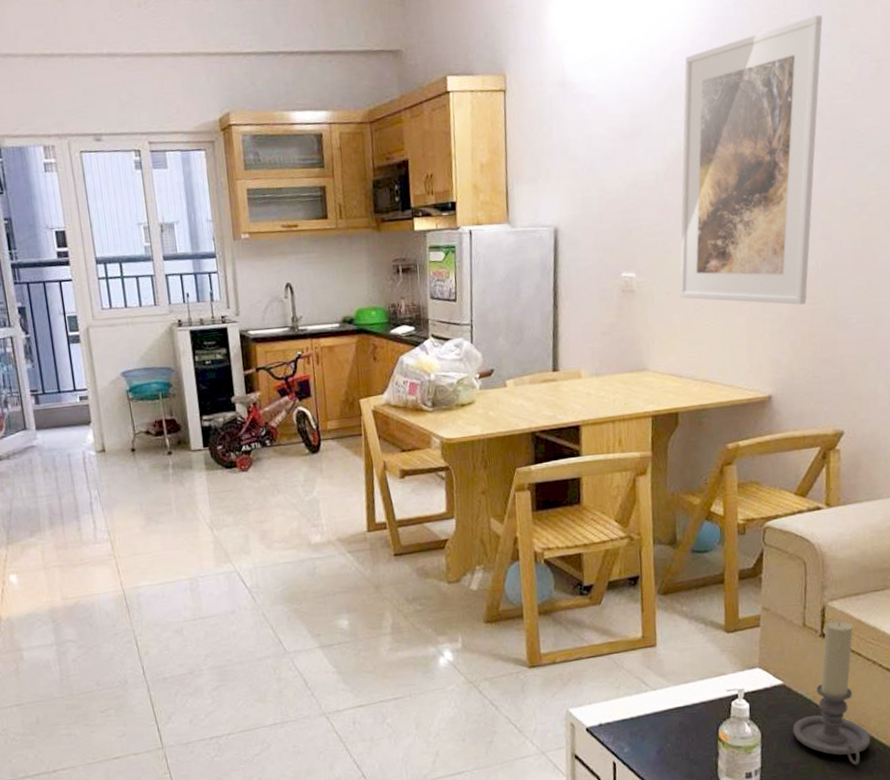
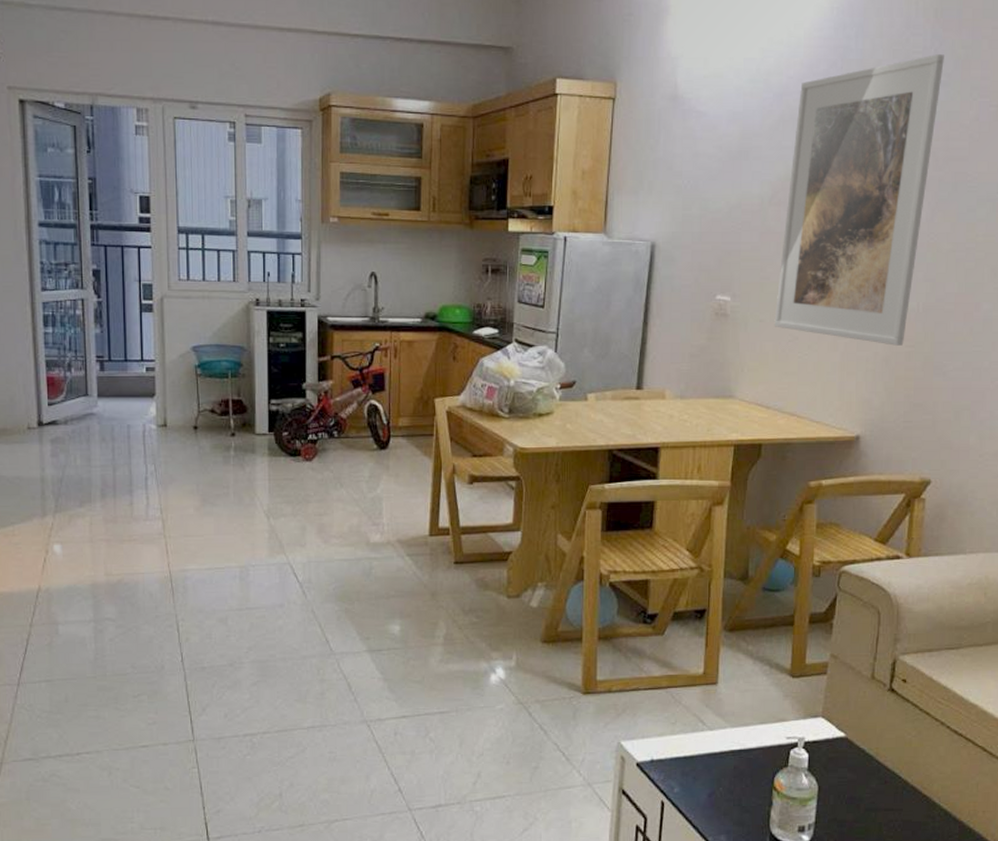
candle holder: present [793,620,870,766] -> none [852,675,931,830]

